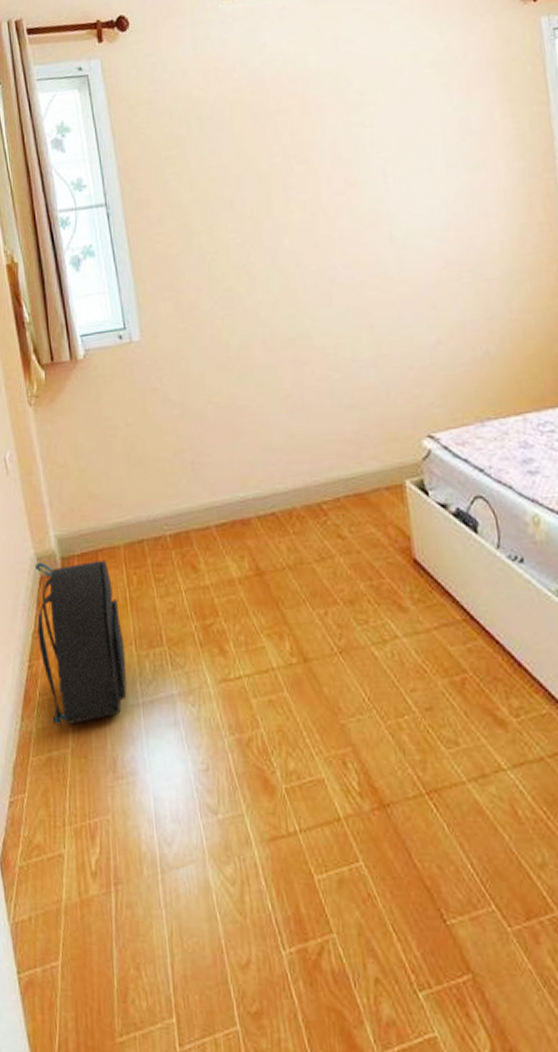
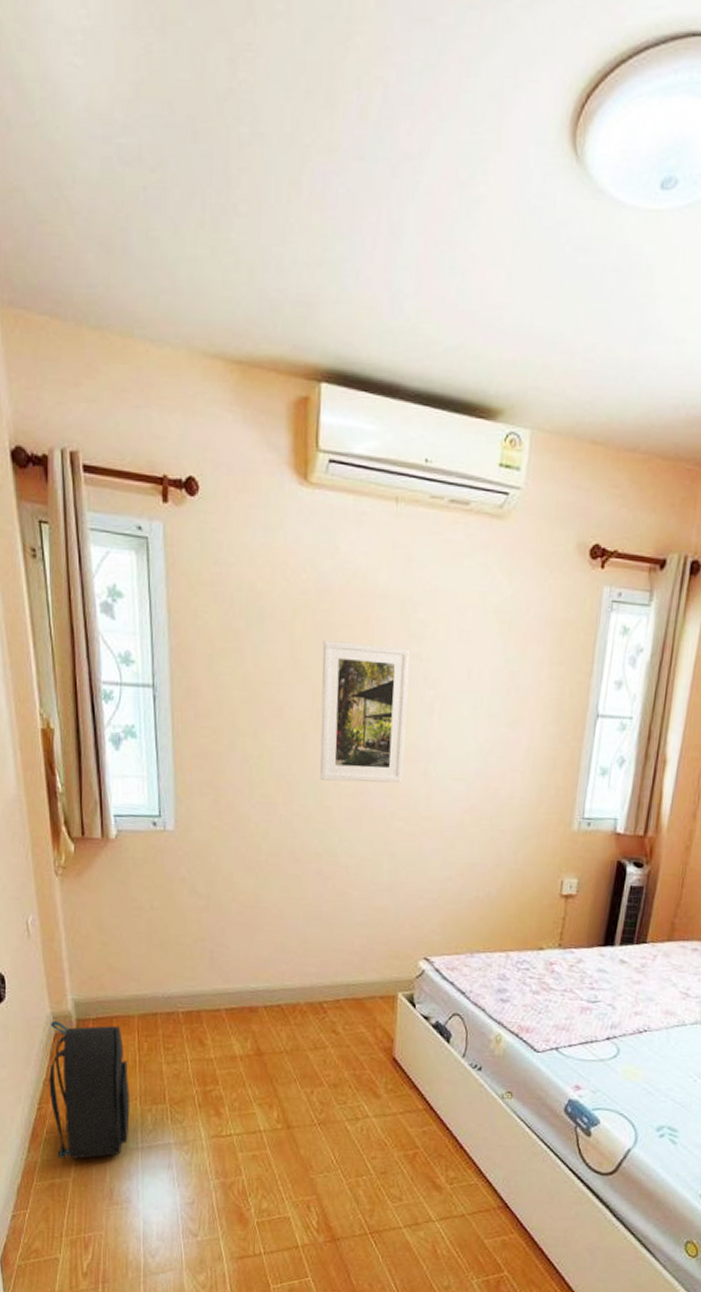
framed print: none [263,119,368,263] -> present [320,641,411,783]

